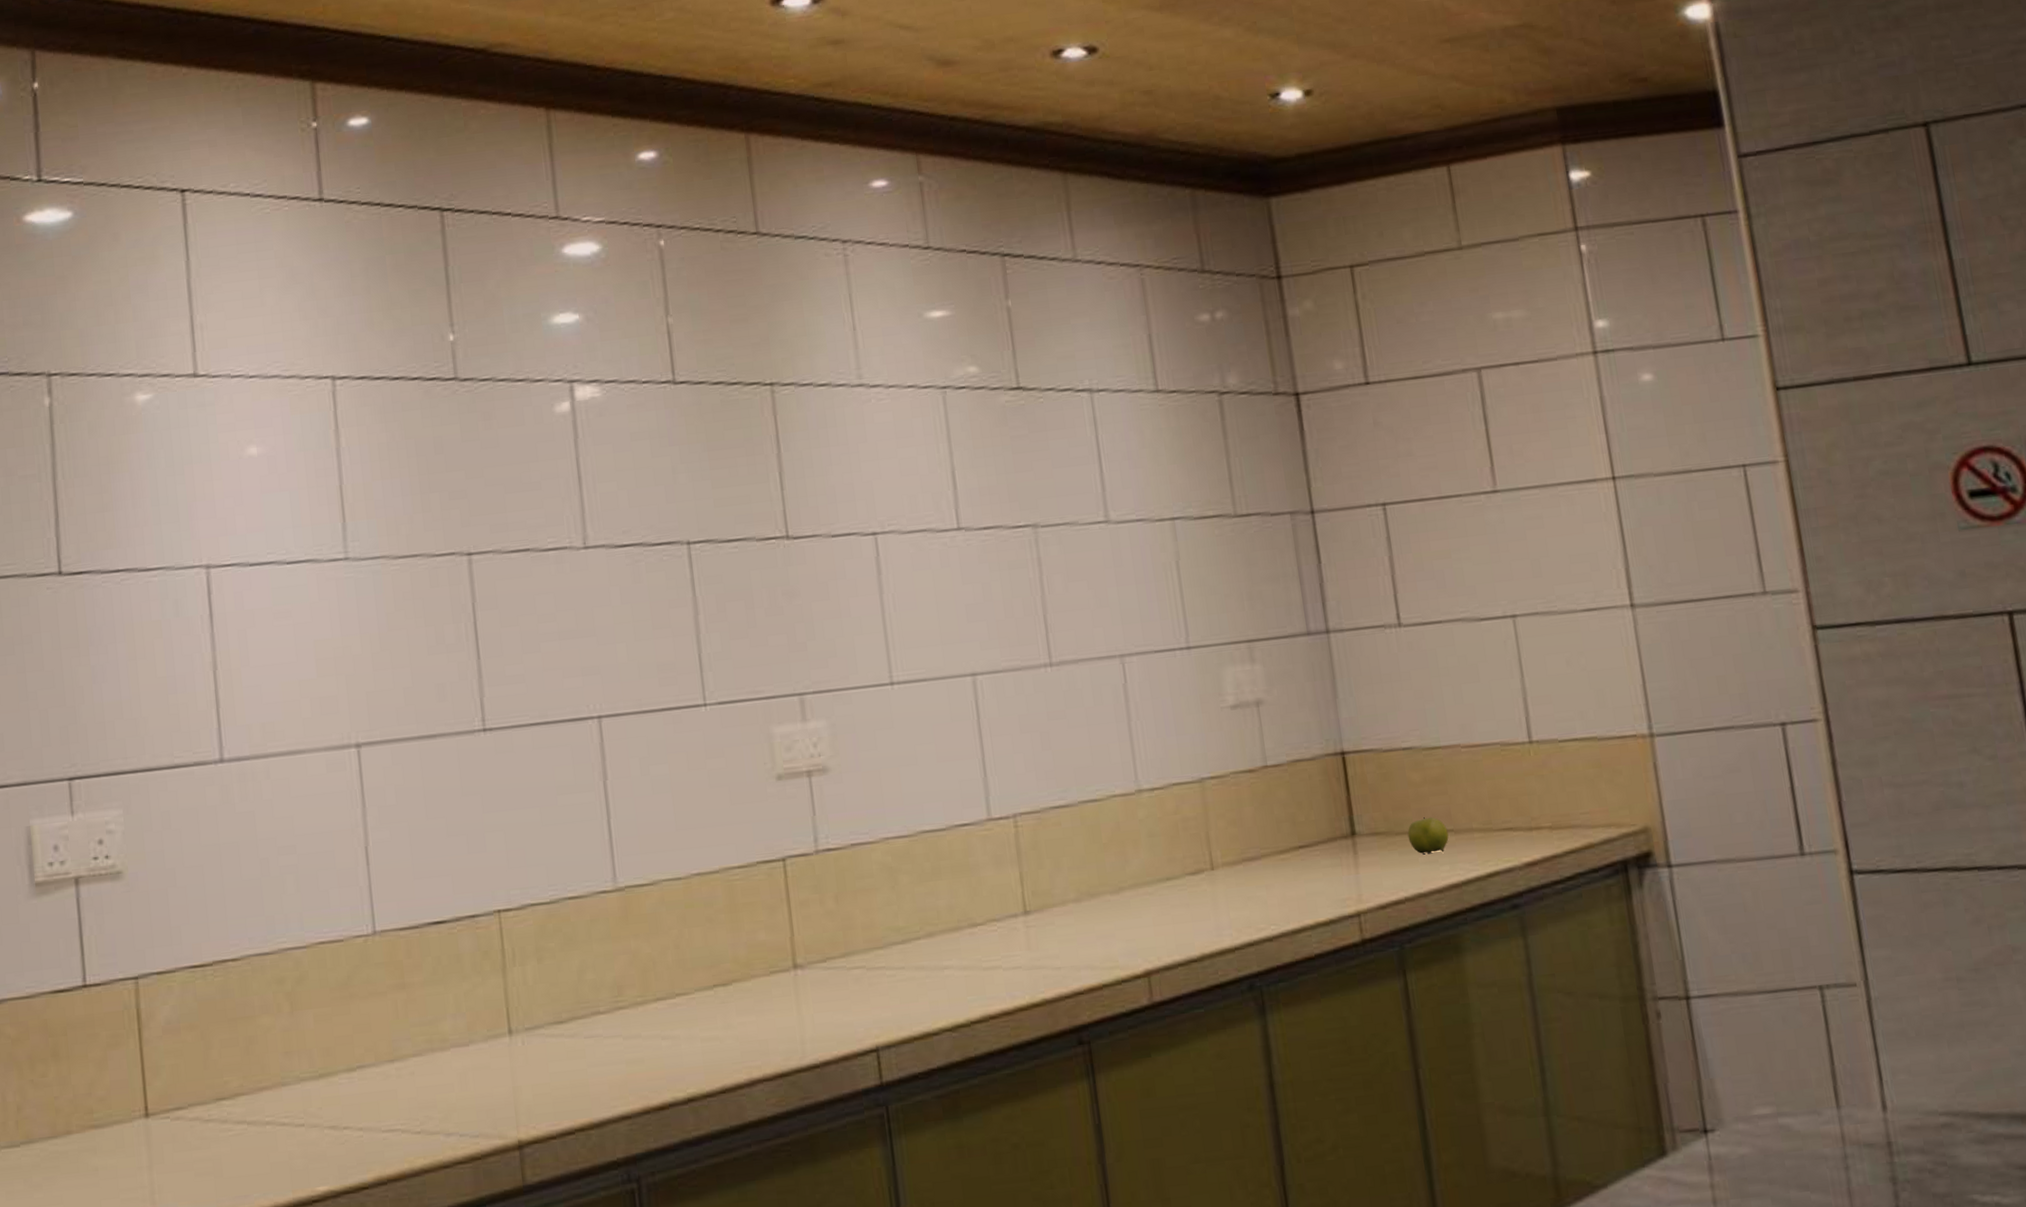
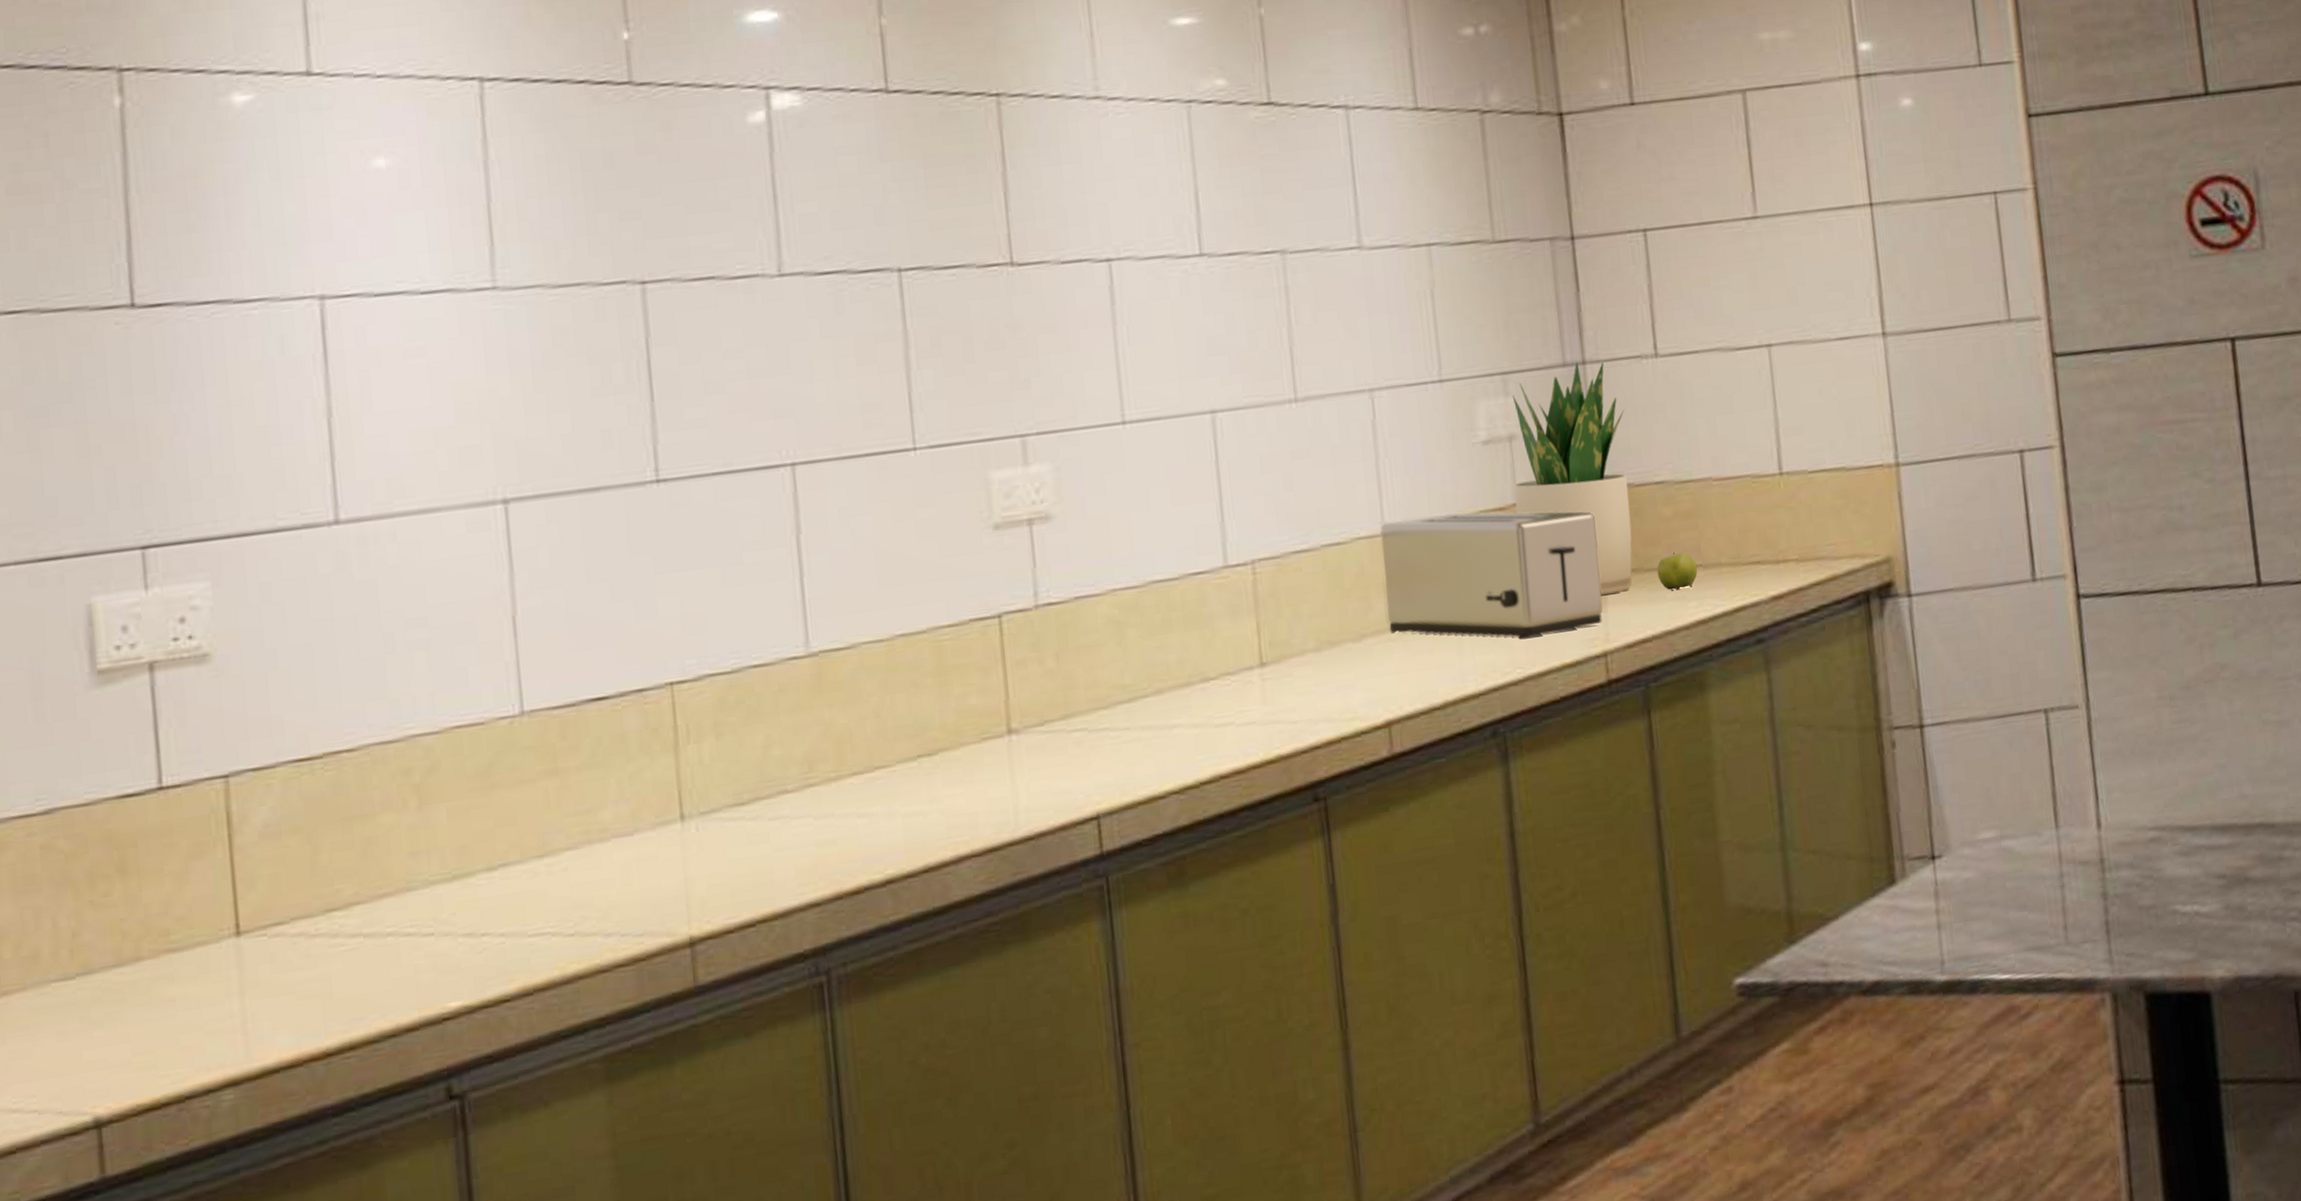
toaster: none [1134,773,1355,896] -> present [1380,511,1603,638]
planter: none [1258,631,1383,856] -> present [1512,362,1632,595]

